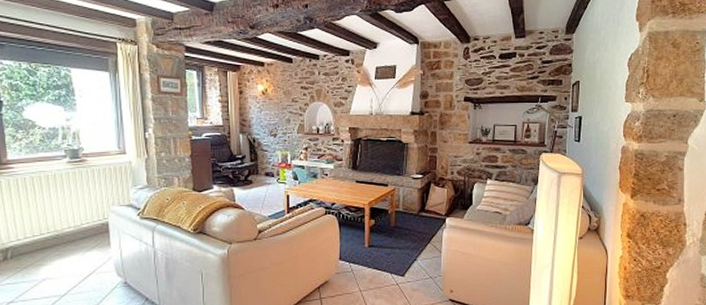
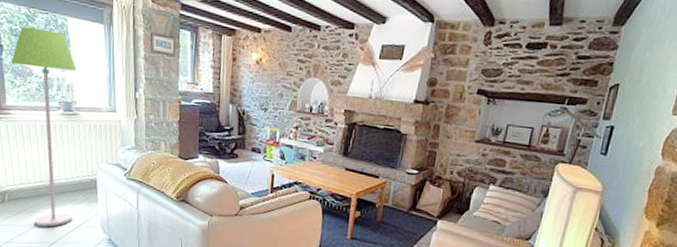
floor lamp: none [11,81,84,280] -> present [11,27,77,227]

